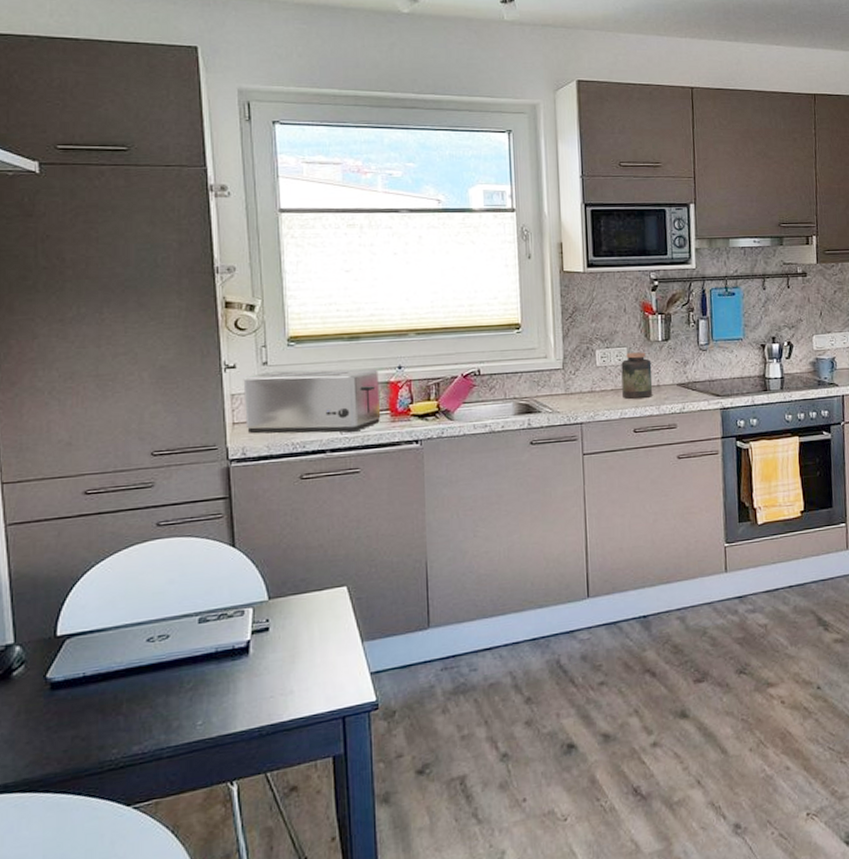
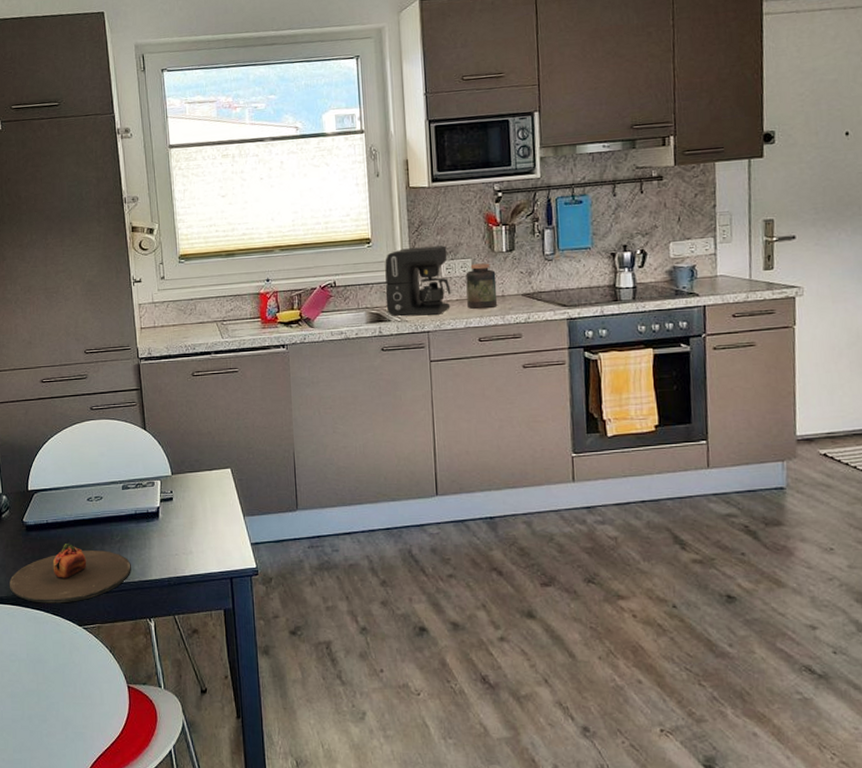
plate: none [18,698,207,785] -> present [9,542,131,603]
toaster: present [243,368,381,434] -> none [147,281,254,337]
coffee maker: none [535,333,606,407] -> present [385,245,451,316]

